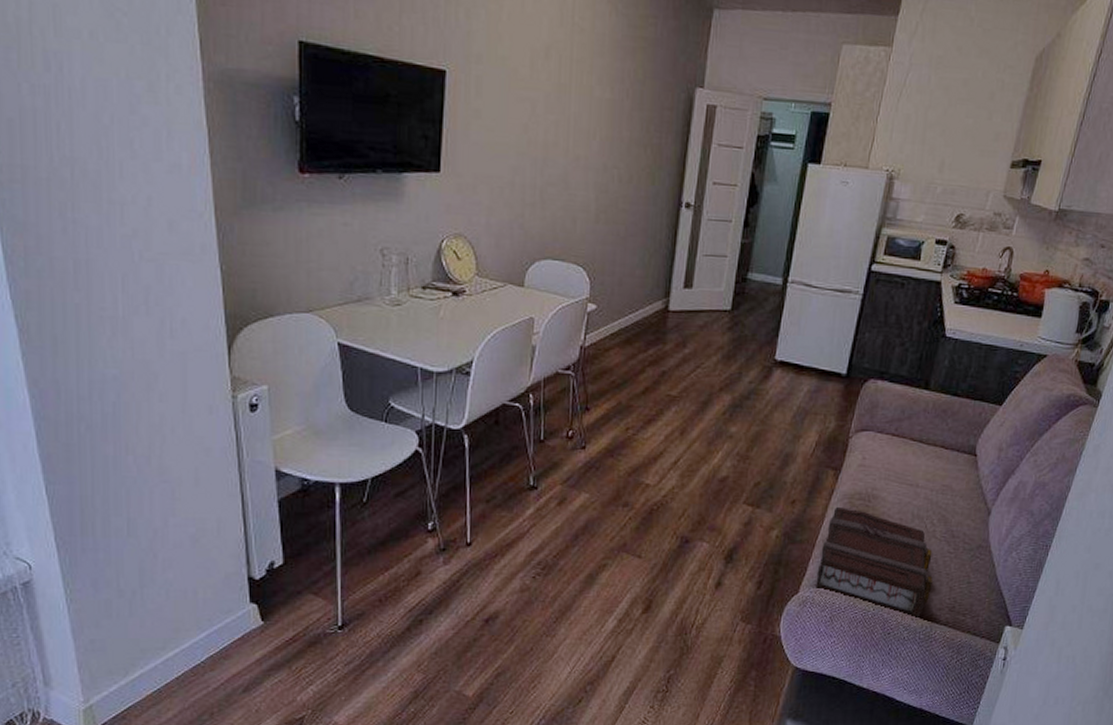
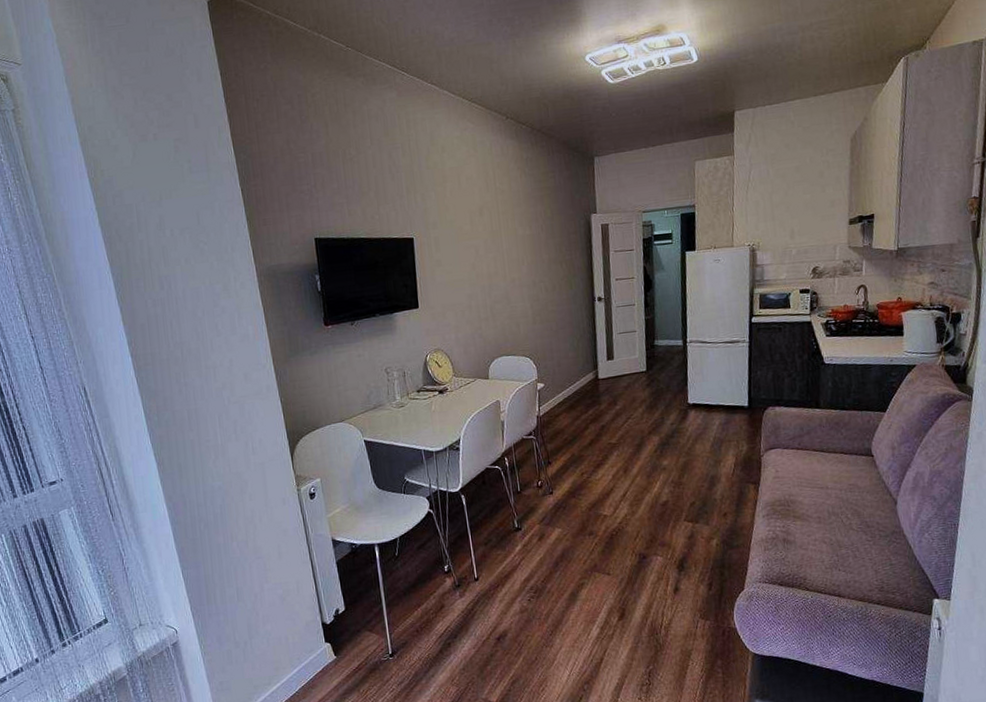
book: present [815,507,933,620] -> none [756,514,859,603]

